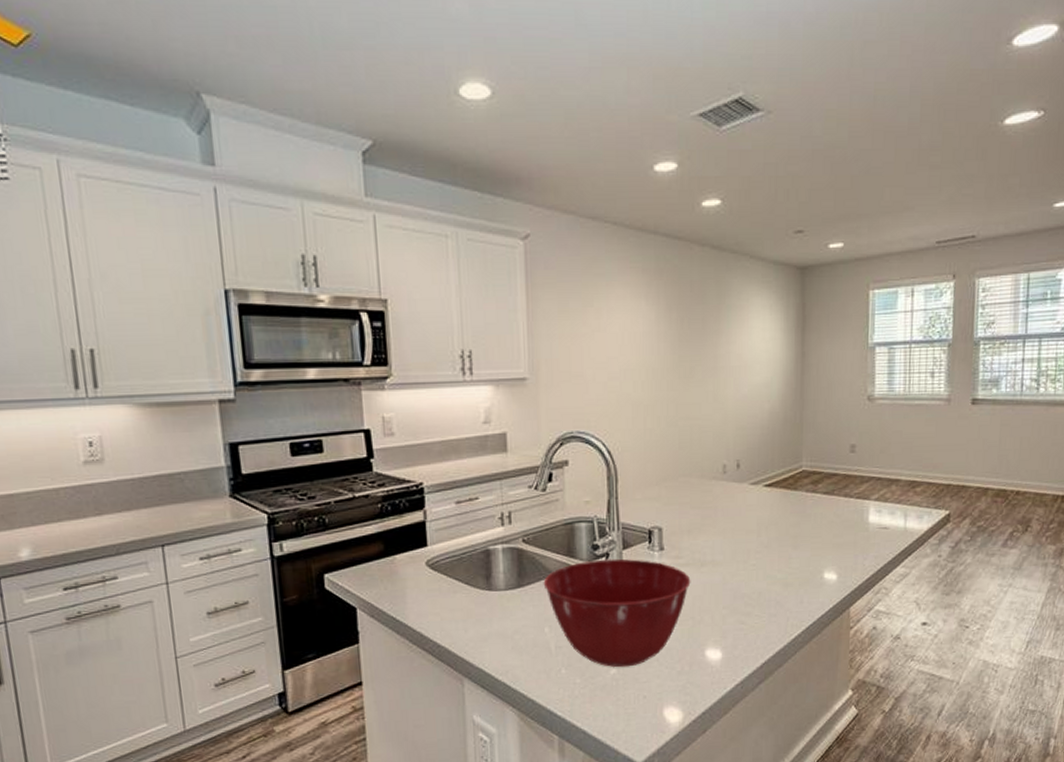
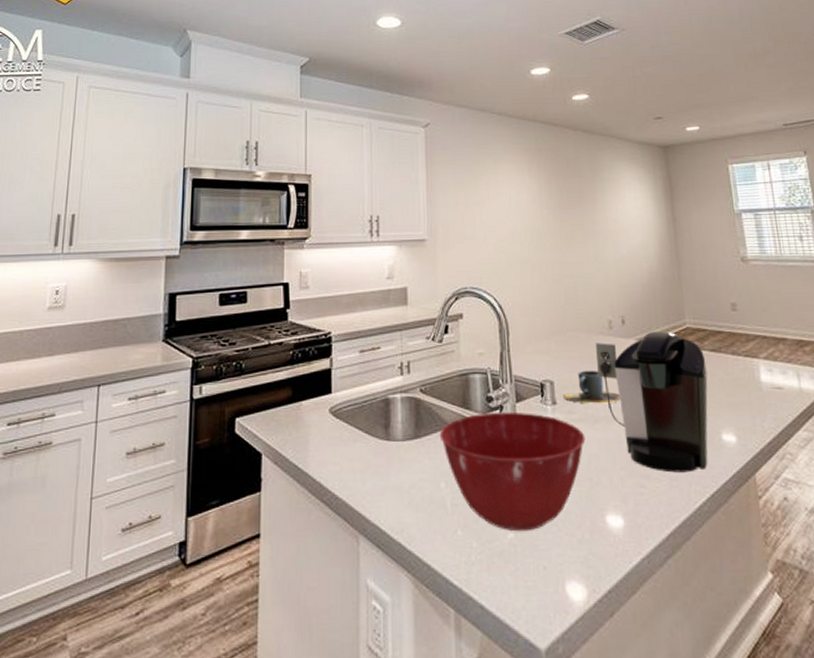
cup: none [671,515,729,549] -> present [563,370,621,404]
coffee maker: none [707,475,818,610] -> present [595,331,708,473]

